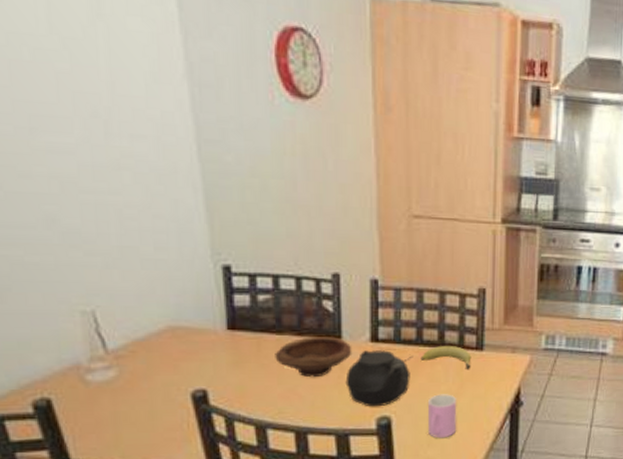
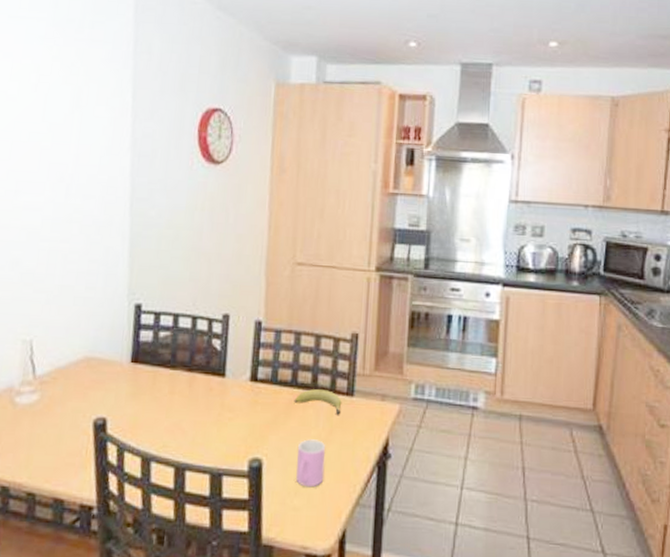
bowl: present [275,337,352,378] -> none [166,373,233,414]
teapot: present [345,349,413,407] -> none [224,389,288,448]

